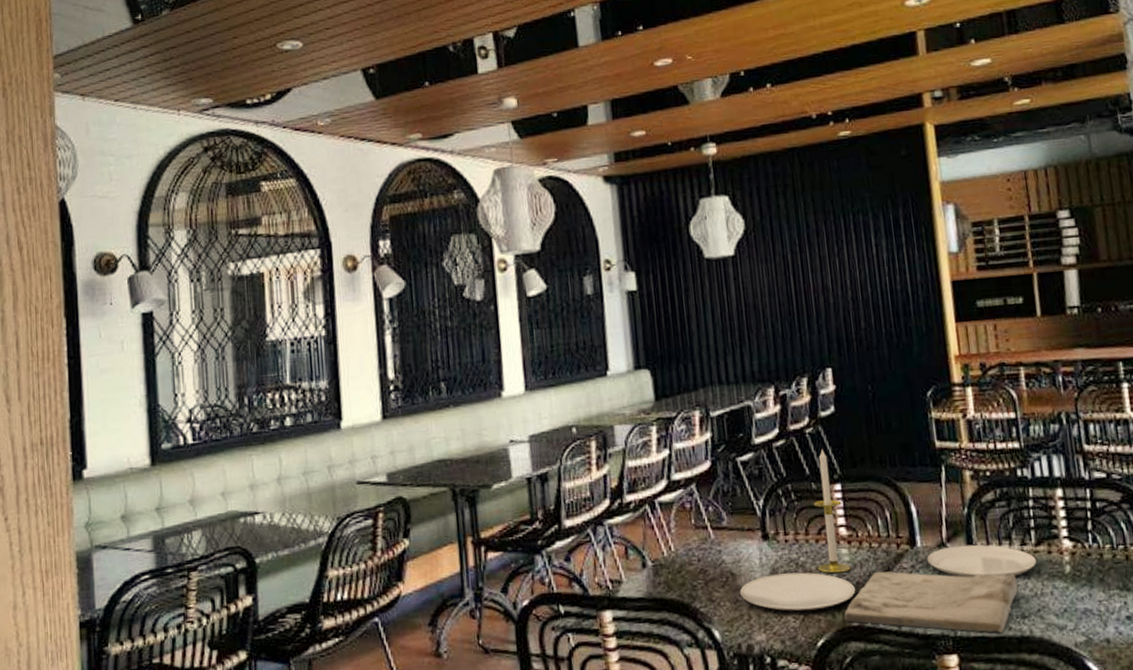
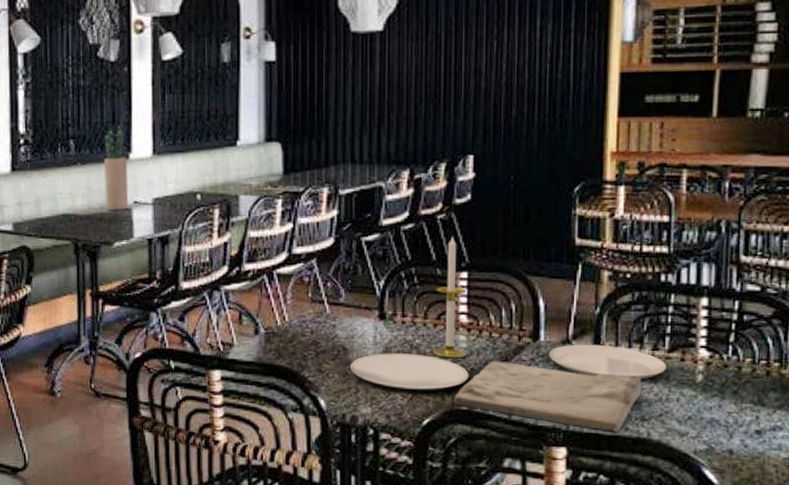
vase: none [476,360,505,452] -> present [104,121,129,211]

